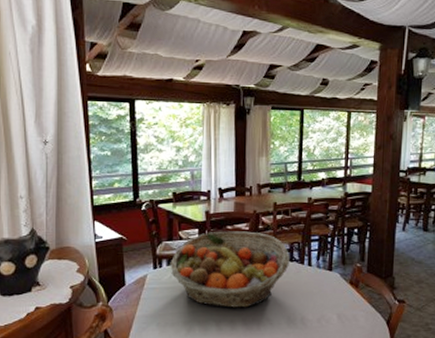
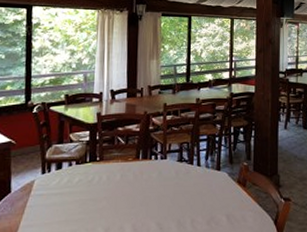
fruit basket: present [170,231,289,308] -> none [59,132,179,213]

